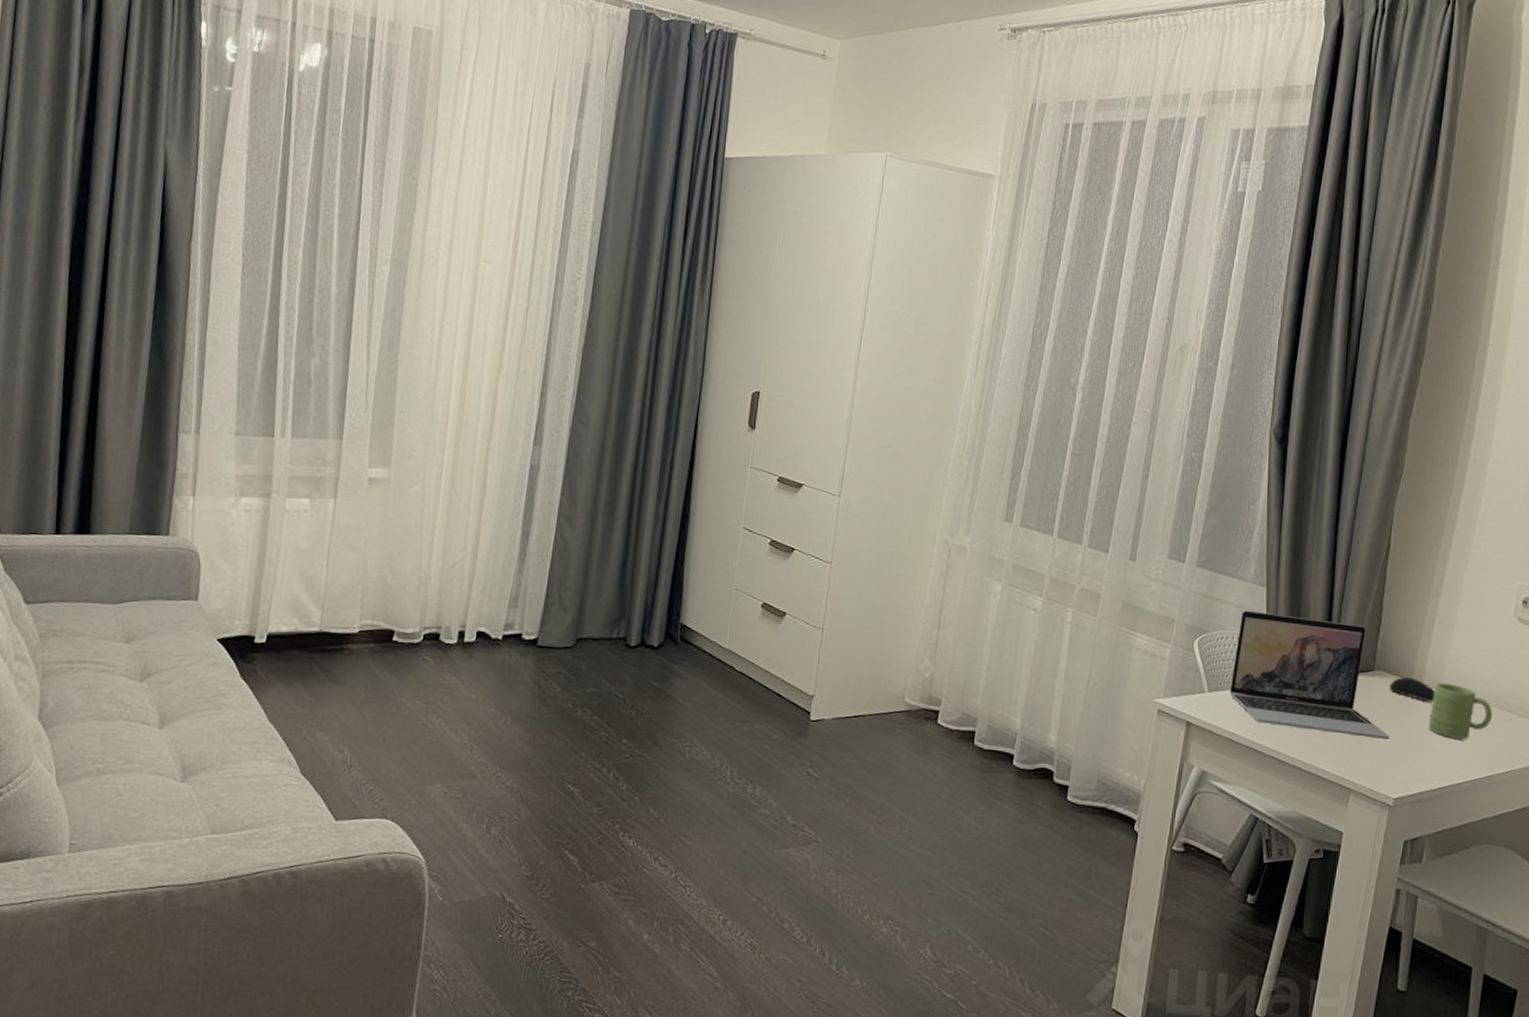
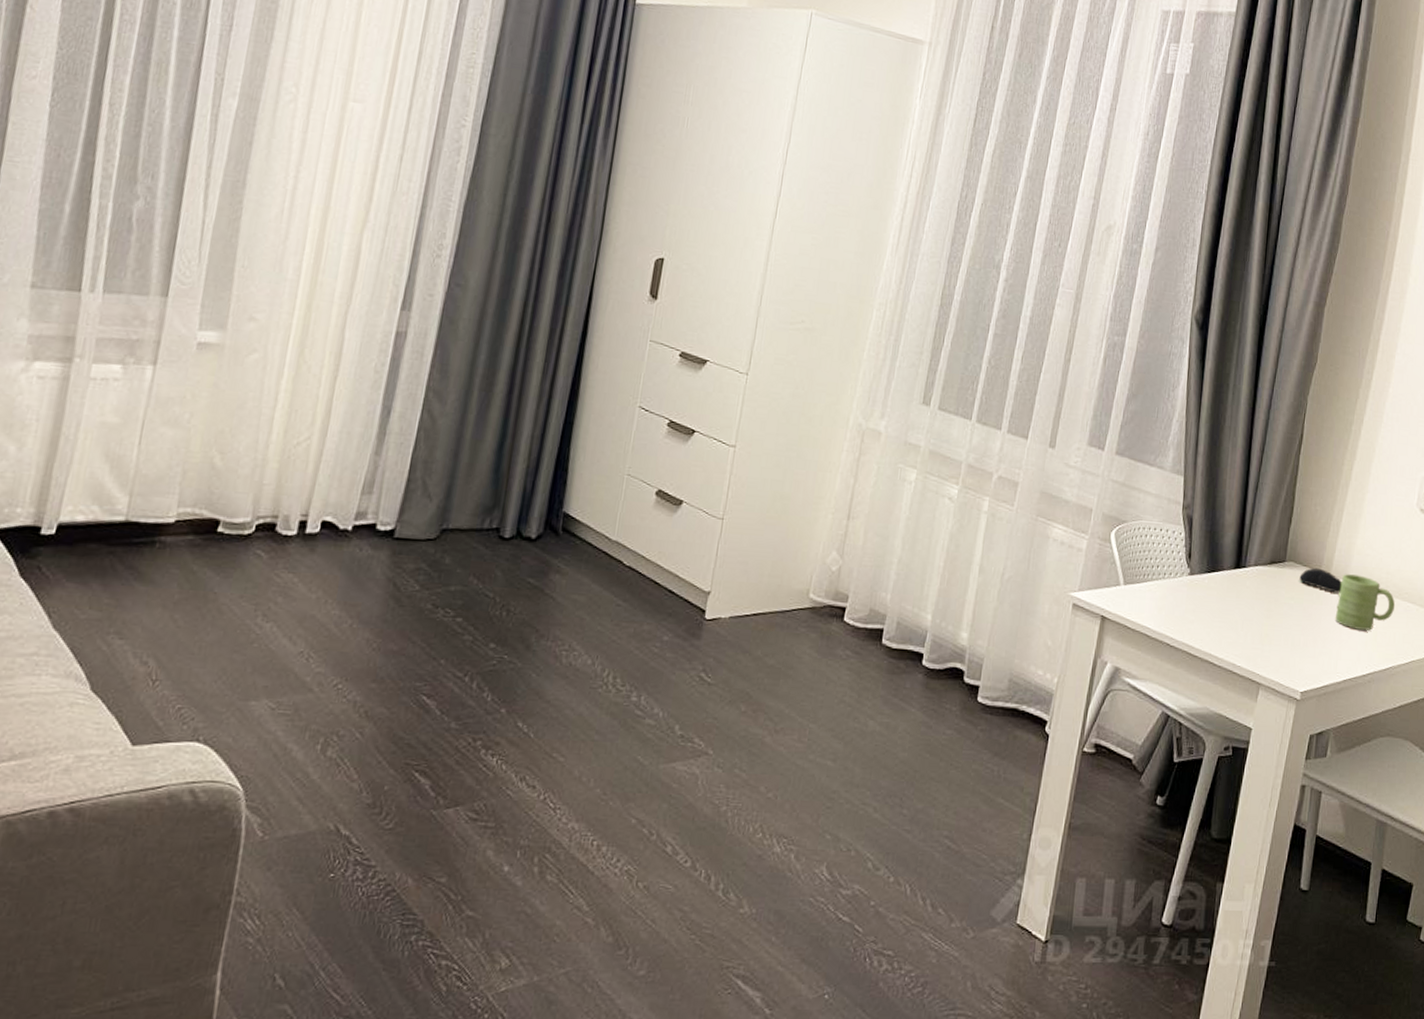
laptop: present [1229,610,1390,739] -> none [1144,499,1299,632]

